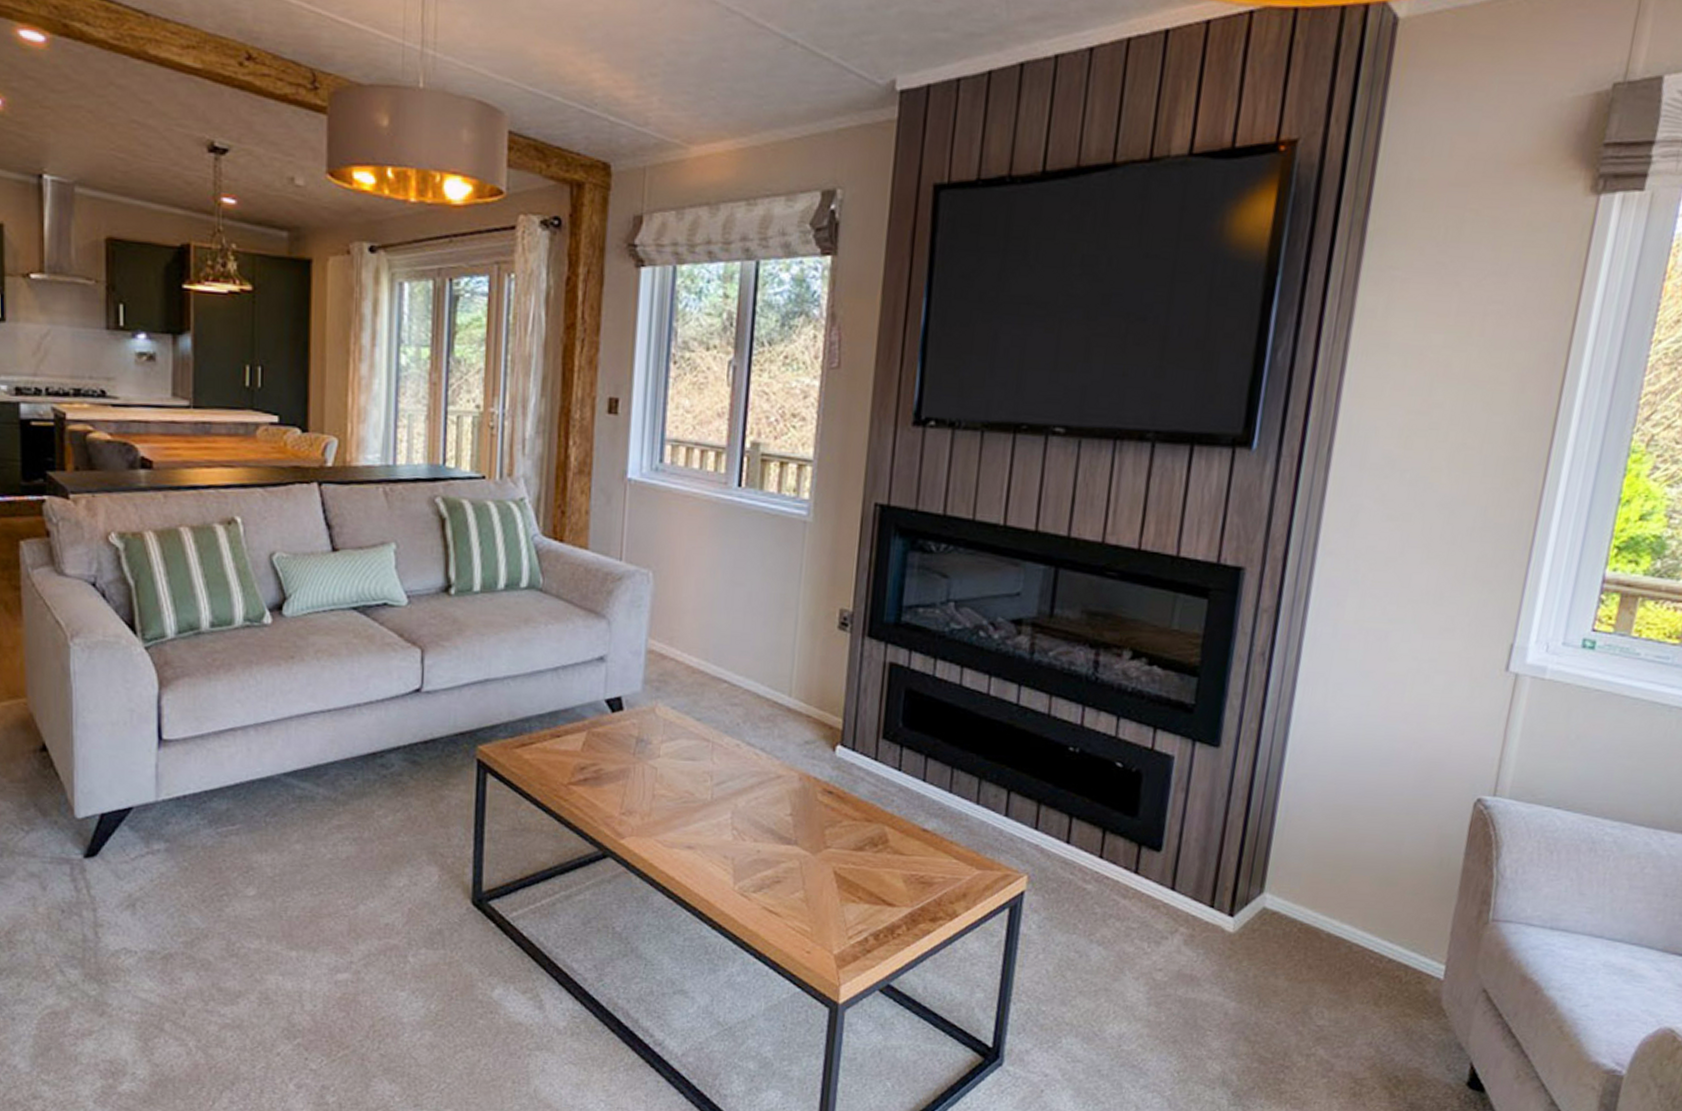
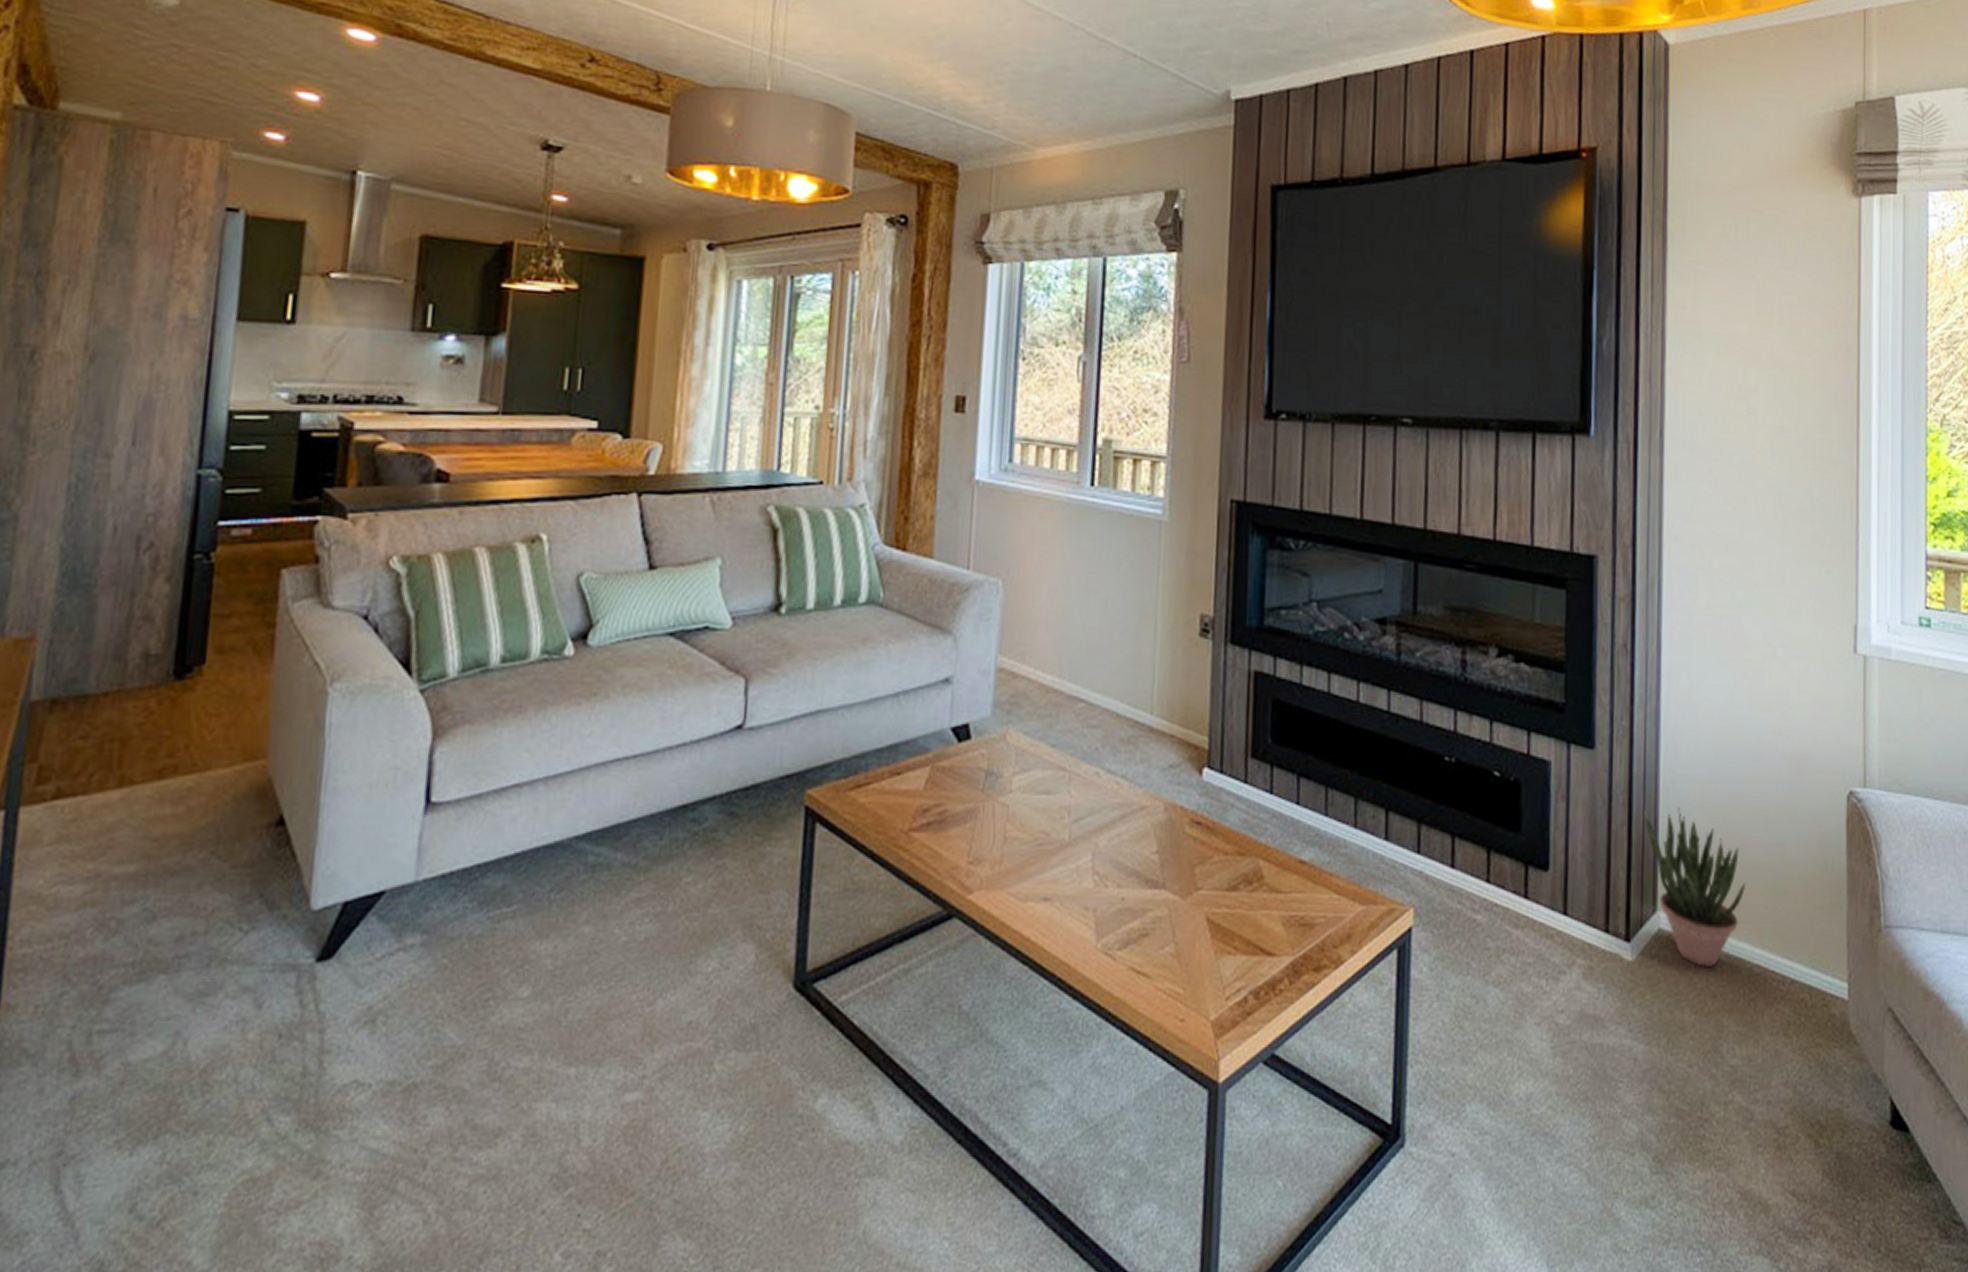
potted plant: none [1261,803,1357,944] -> present [1644,807,1746,968]

